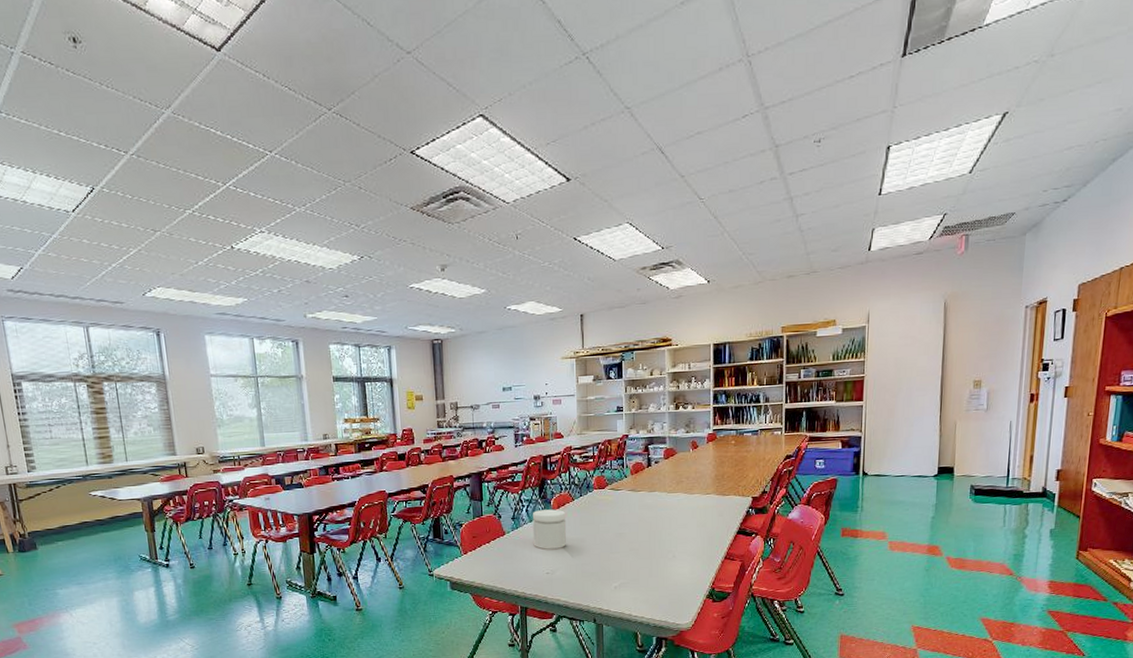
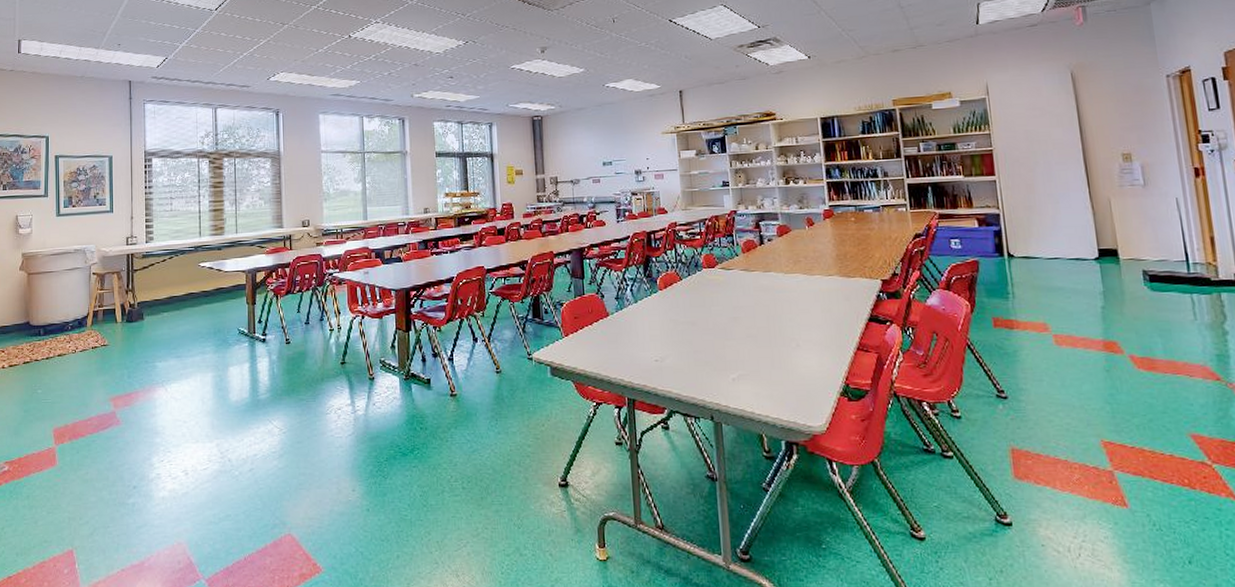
jar: present [532,509,567,549] -> none [637,289,676,333]

